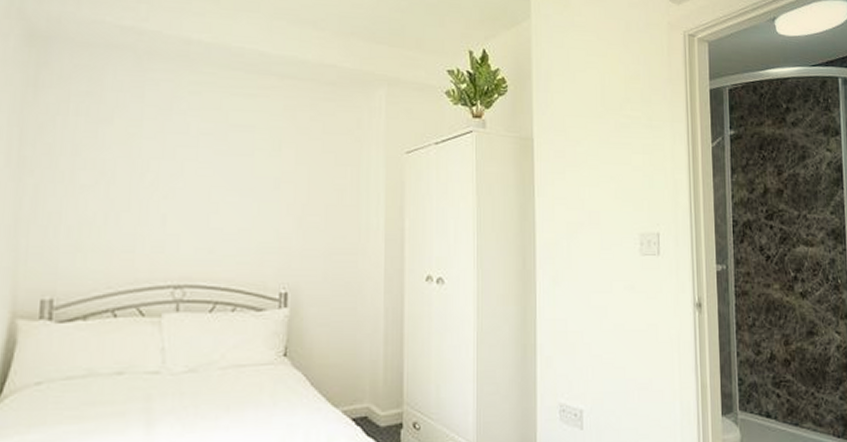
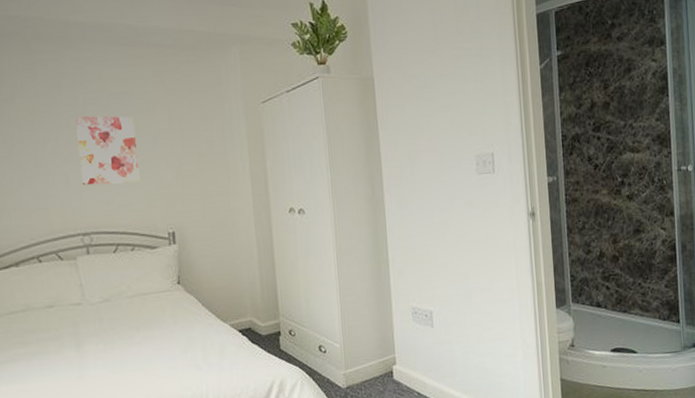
wall art: none [182,146,255,230] -> present [76,116,140,186]

